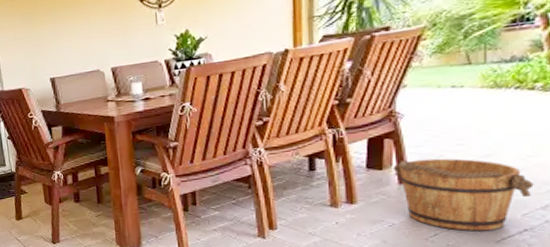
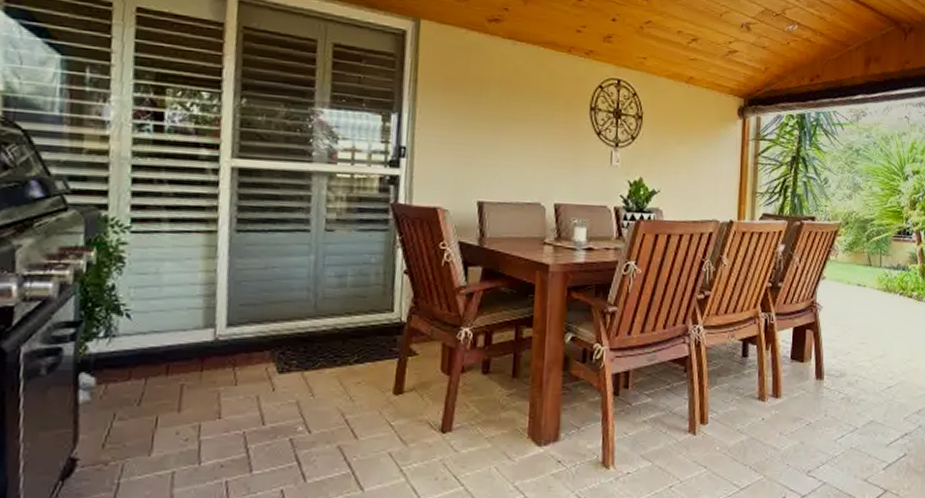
bucket: present [392,158,534,232] -> none [811,354,912,434]

